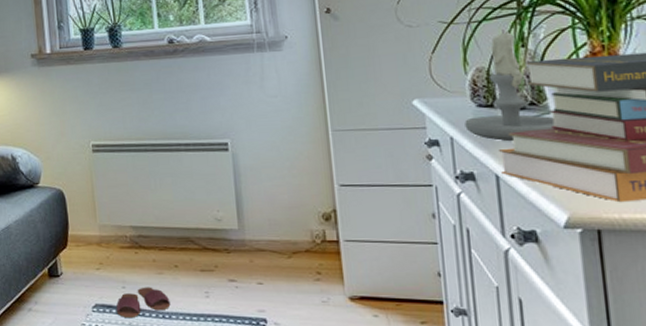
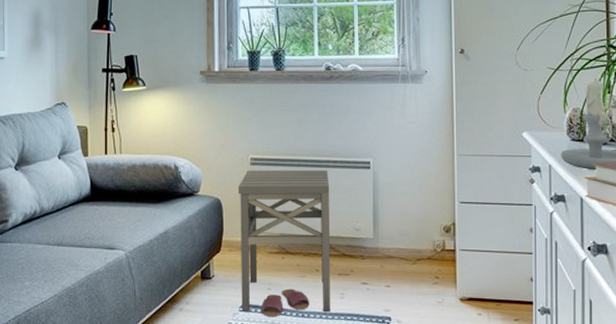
side table: none [80,154,195,312] -> present [237,169,330,311]

